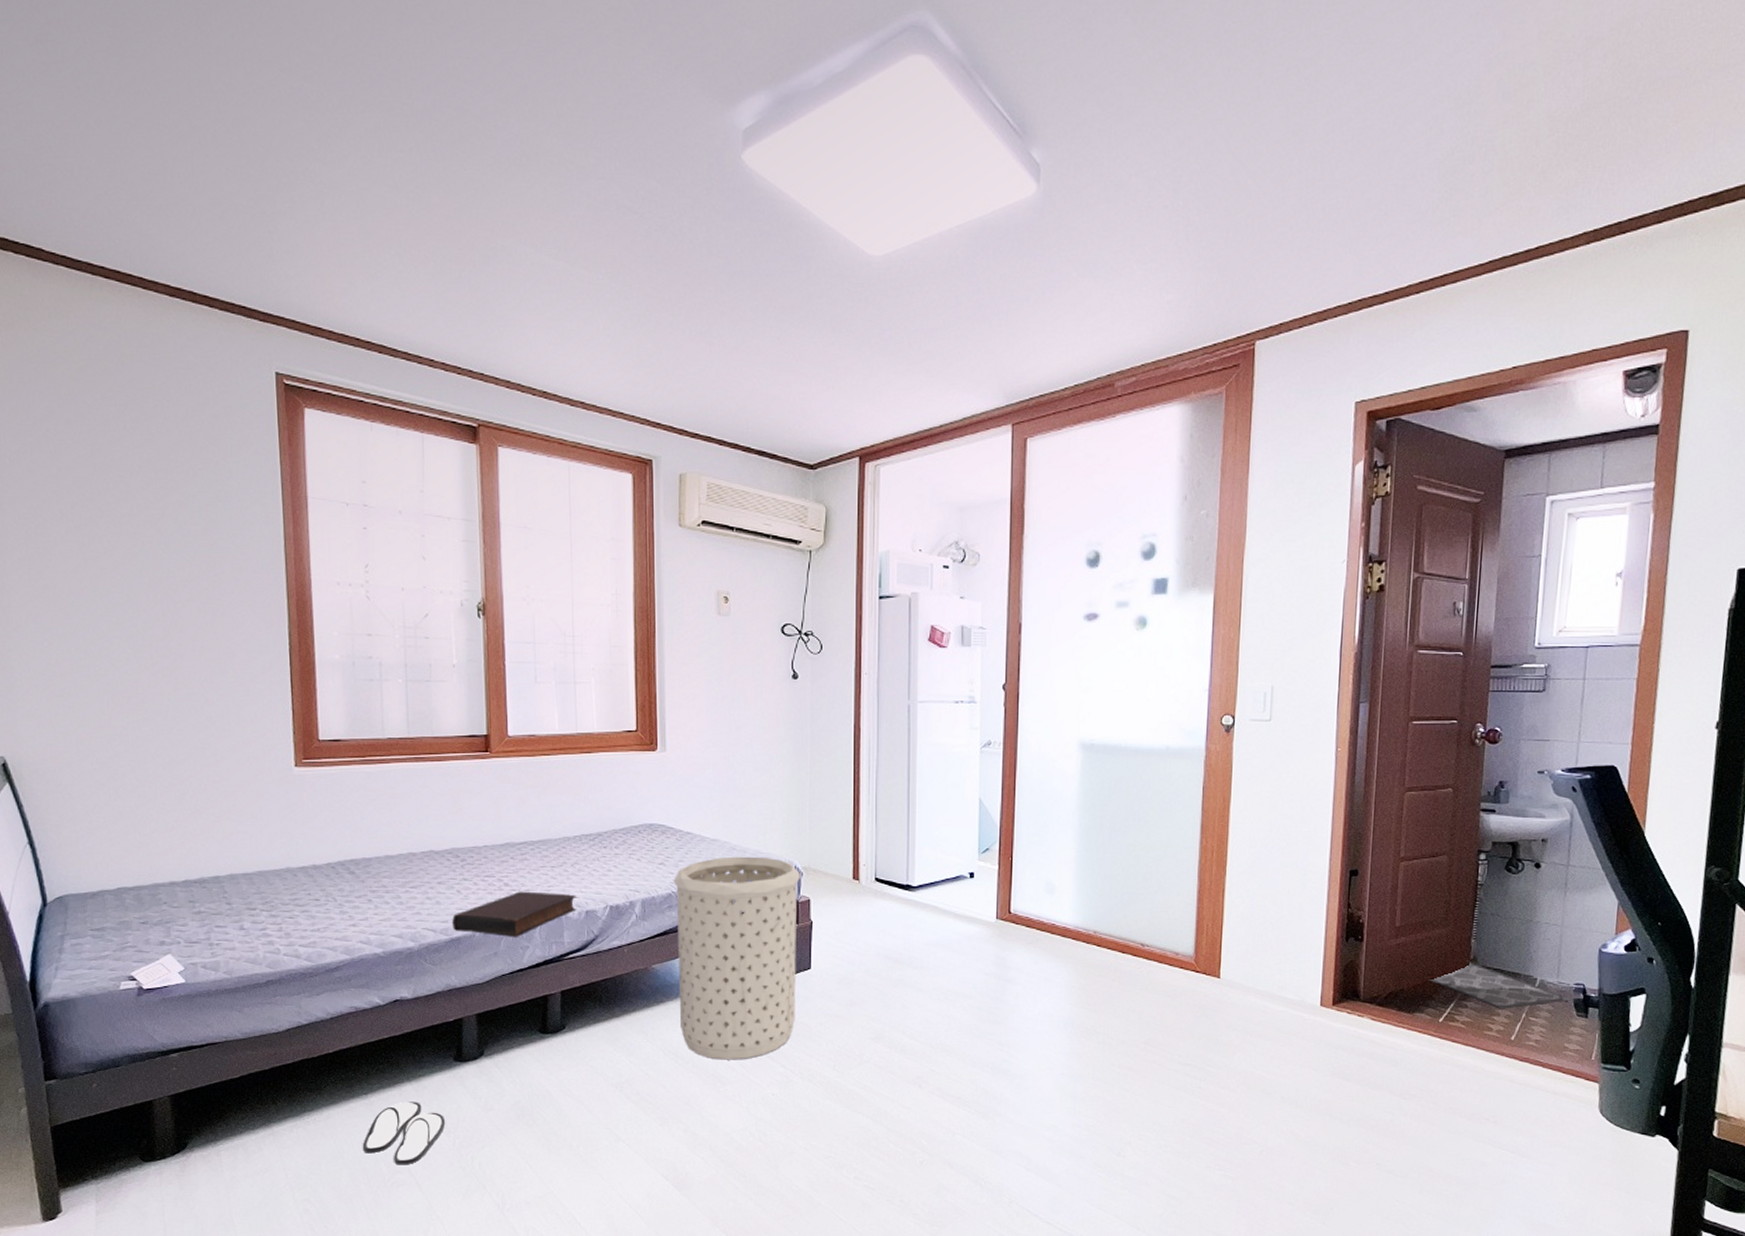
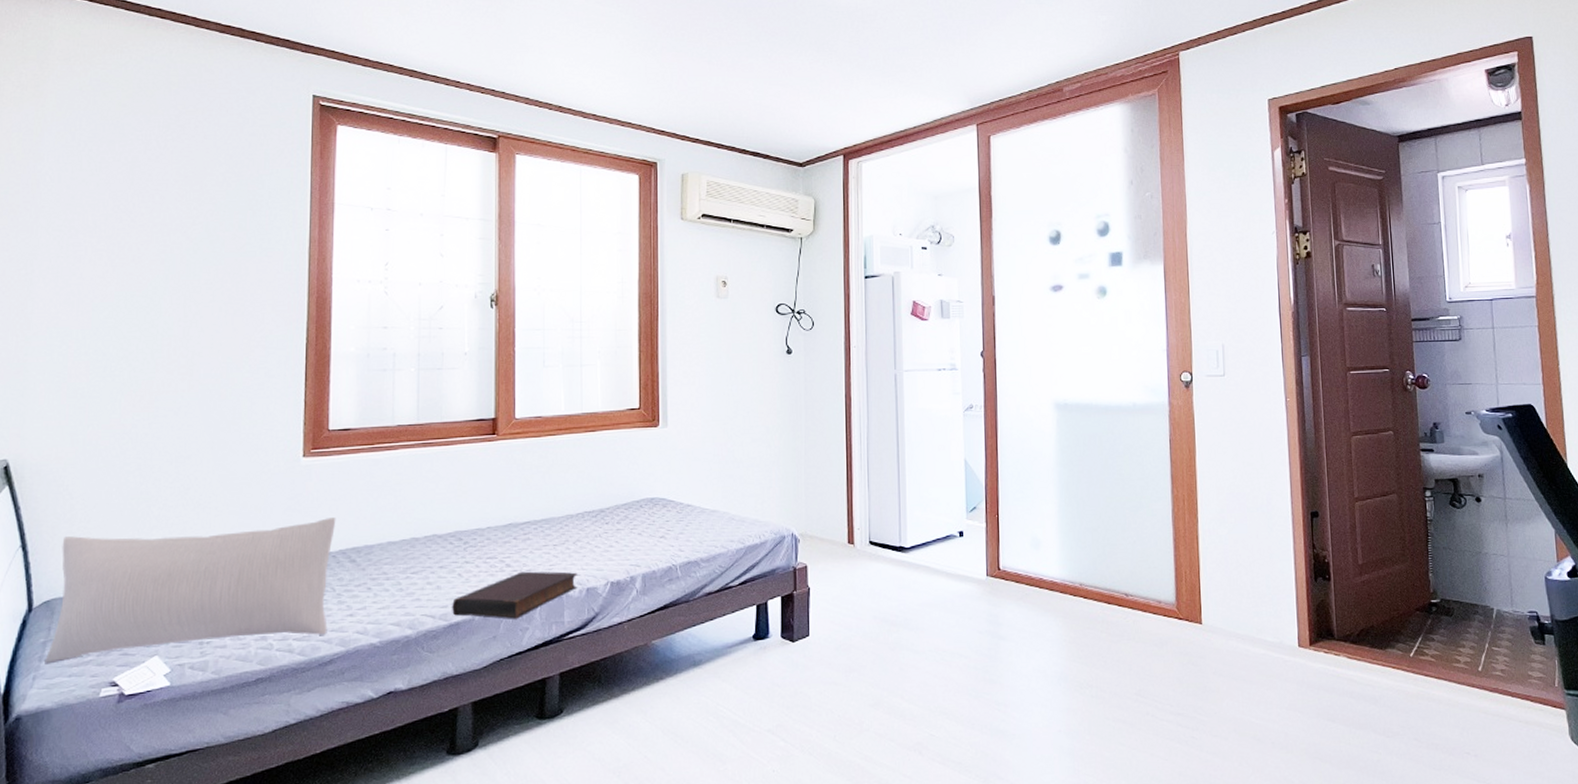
pillow: none [64,829,333,956] -> present [45,518,336,664]
laundry basket: present [673,856,800,1060] -> none [674,525,797,737]
bath mat: present [1427,960,1571,1009] -> none [1394,594,1528,641]

